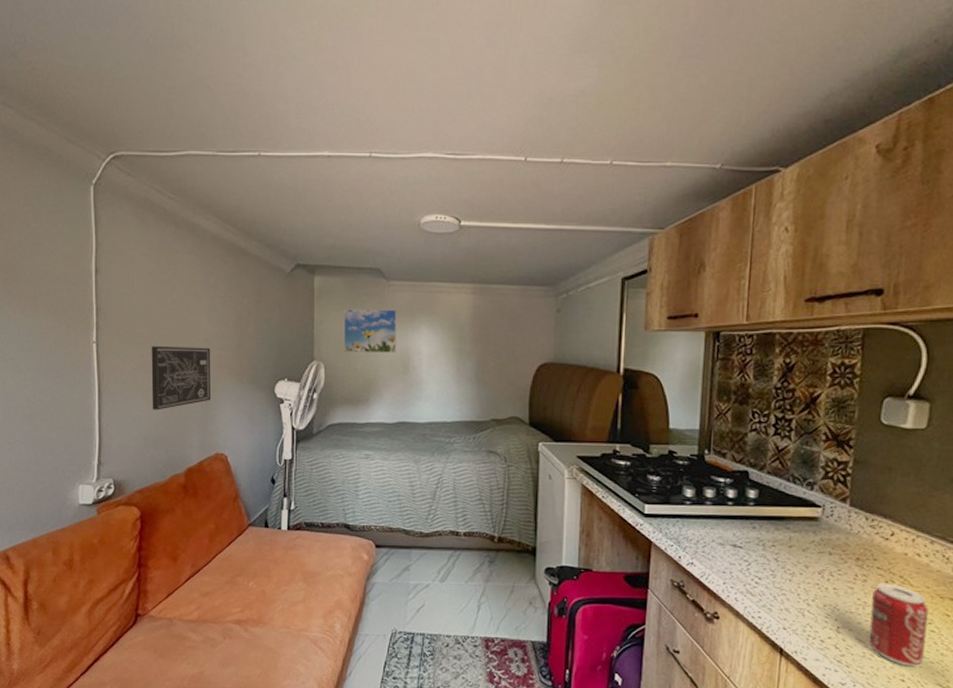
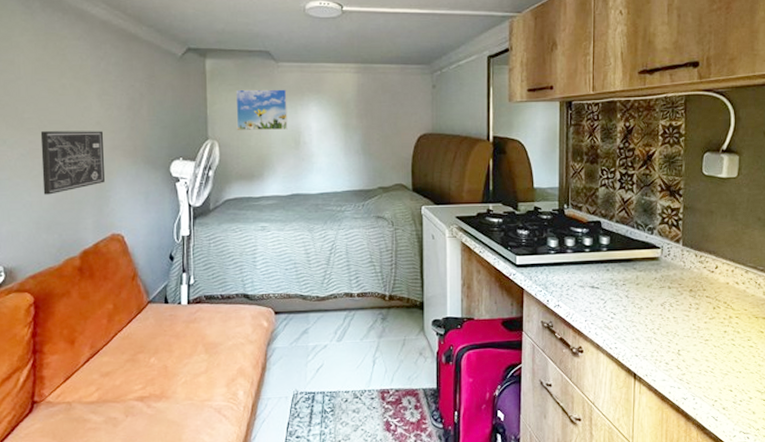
beverage can: present [869,582,929,667] -> none [703,309,747,378]

